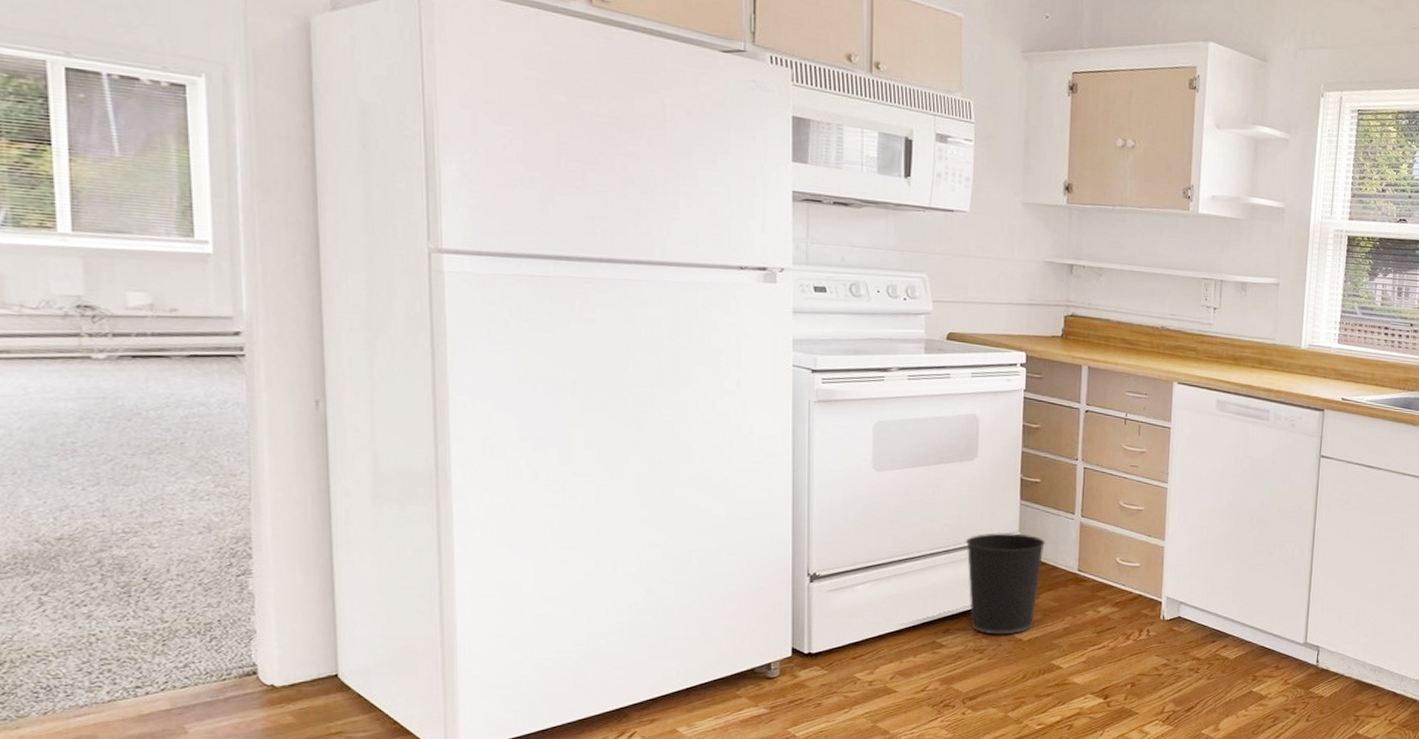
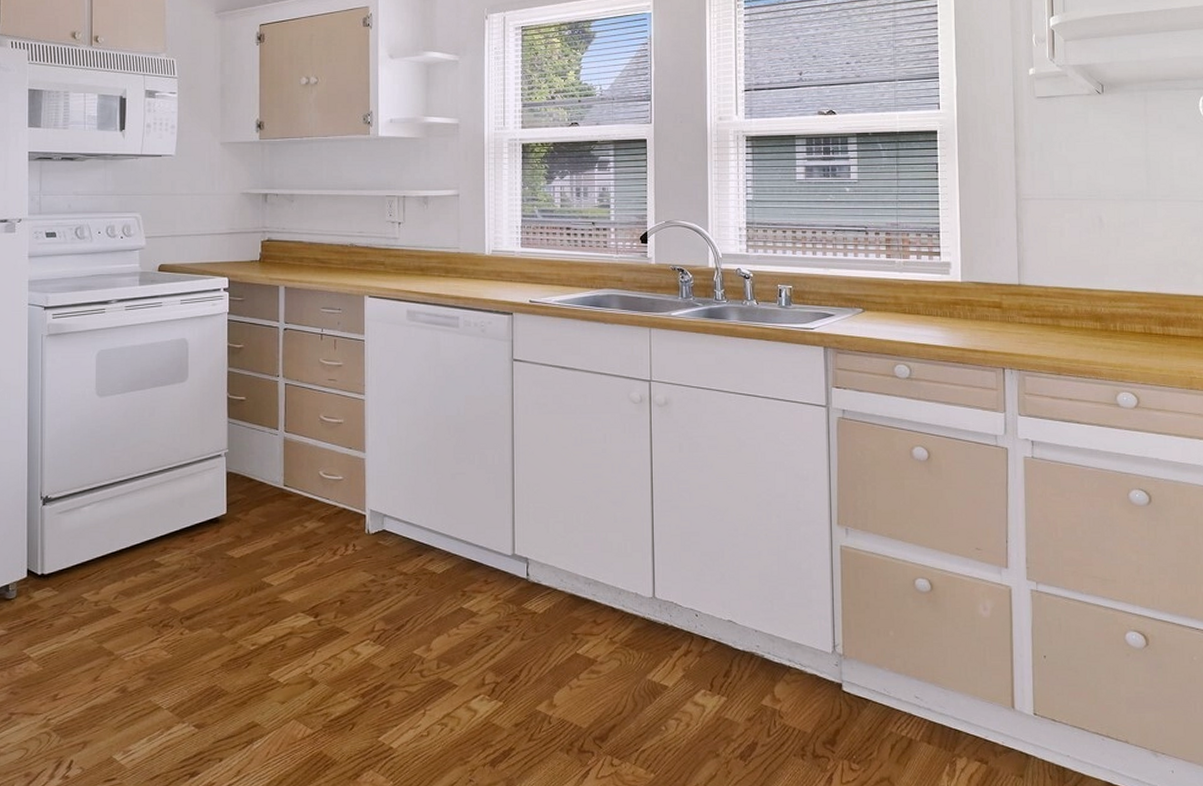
wastebasket: present [965,533,1046,635] -> none [178,451,253,553]

